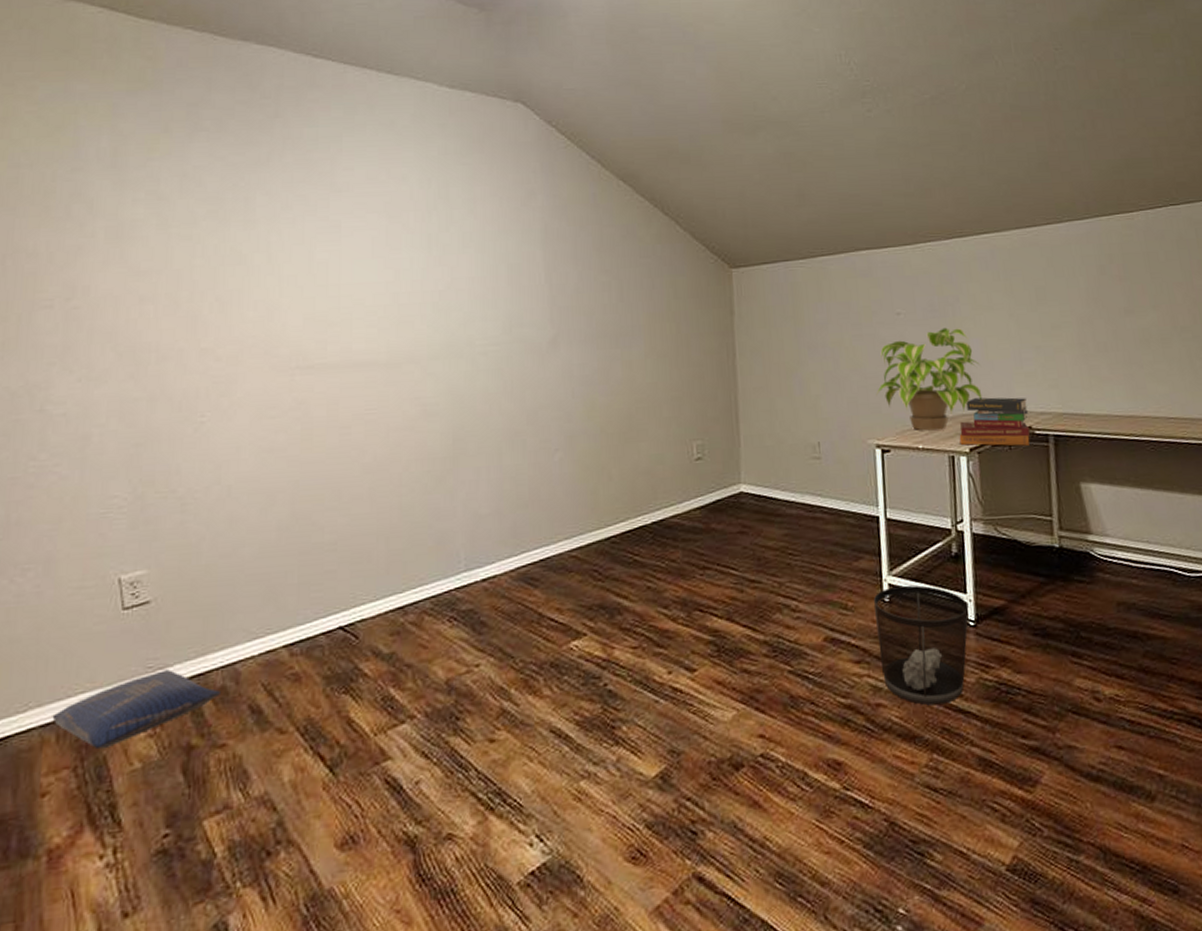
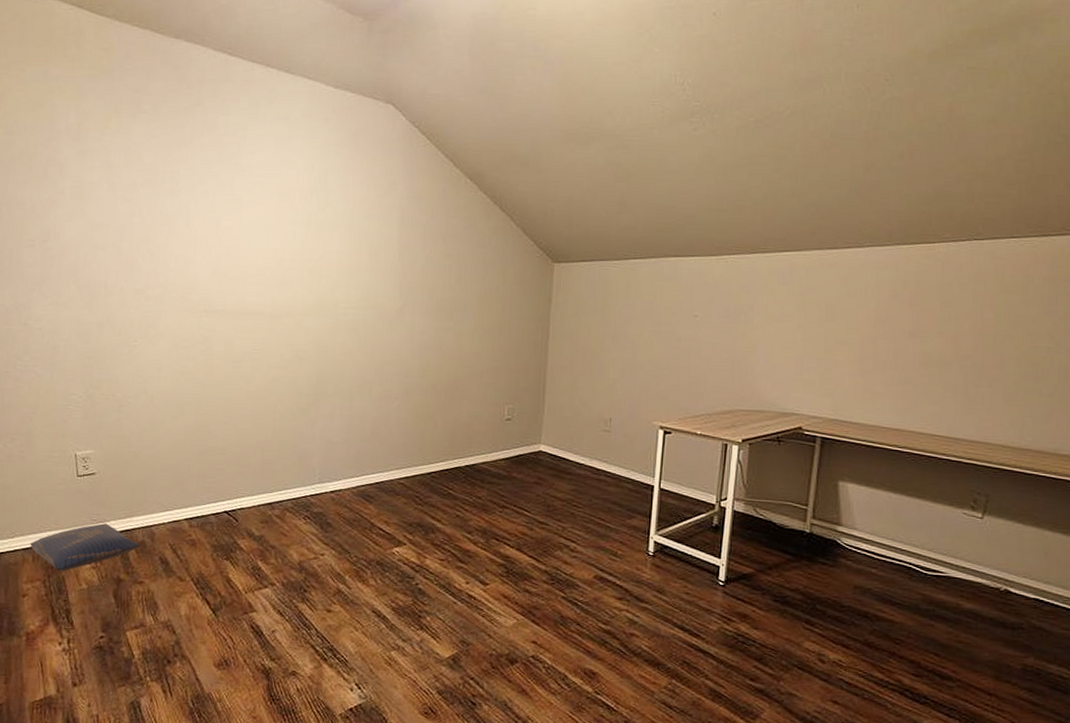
waste bin: present [873,585,969,706] -> none [638,544,721,643]
plant: present [876,327,983,431] -> none [666,332,763,421]
books: present [959,397,1031,446] -> none [734,397,801,443]

